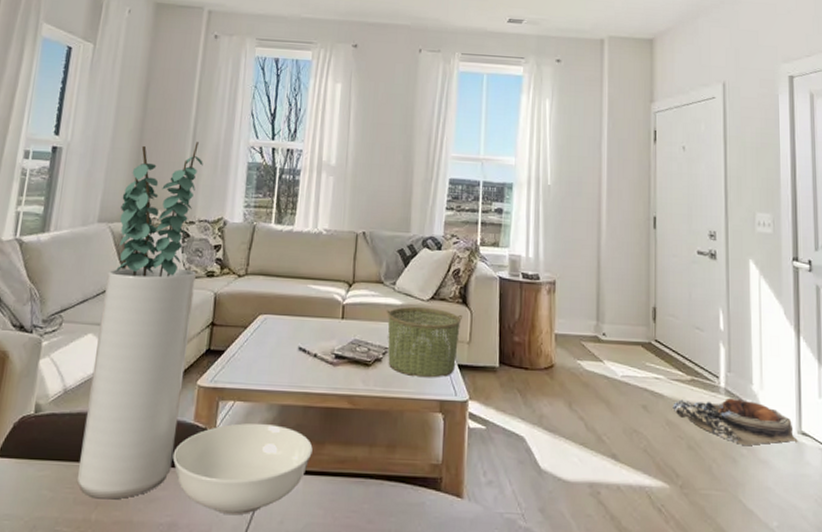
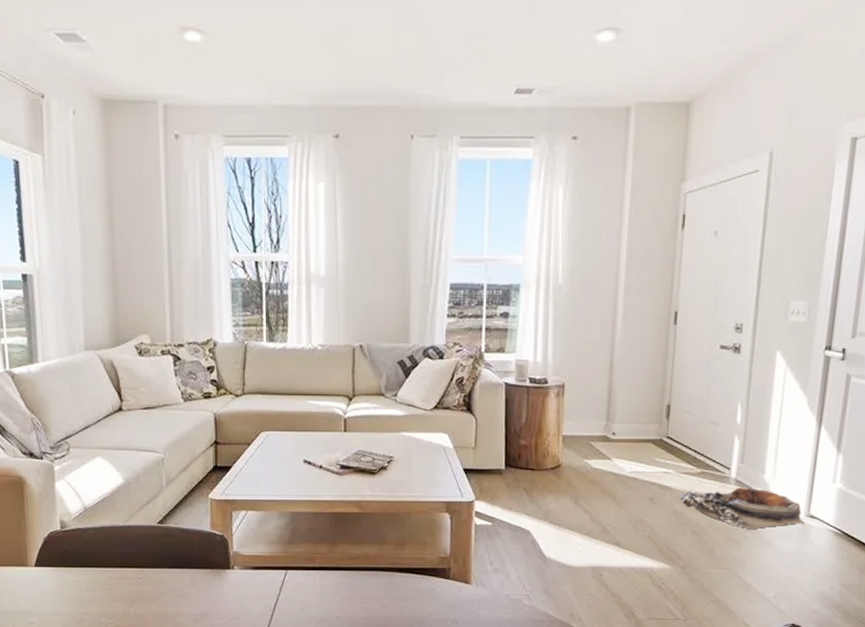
vase: present [76,142,203,500] -> none [104,260,196,597]
bowl: present [172,423,313,516] -> none [195,528,326,605]
basket: present [386,306,463,378] -> none [388,416,468,482]

